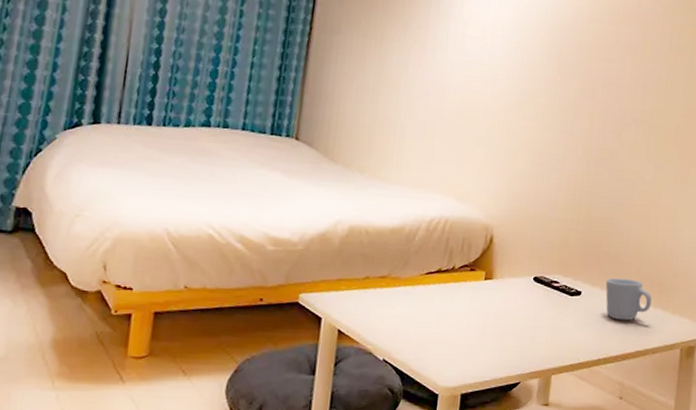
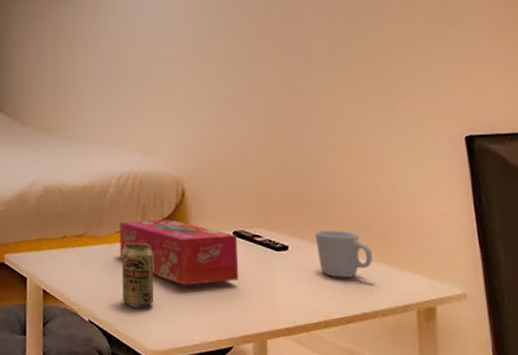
beverage can: none [419,285,455,347] -> present [121,243,153,307]
tissue box: none [422,263,537,326] -> present [120,219,239,286]

